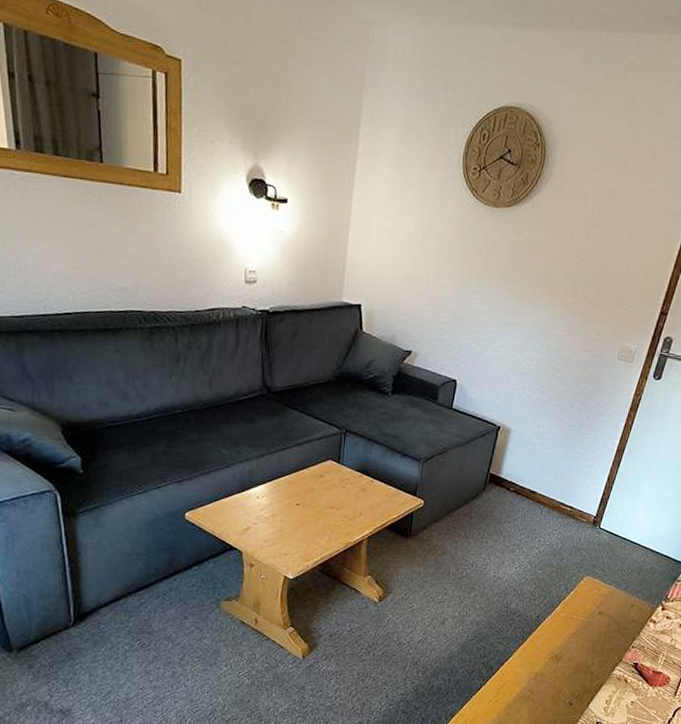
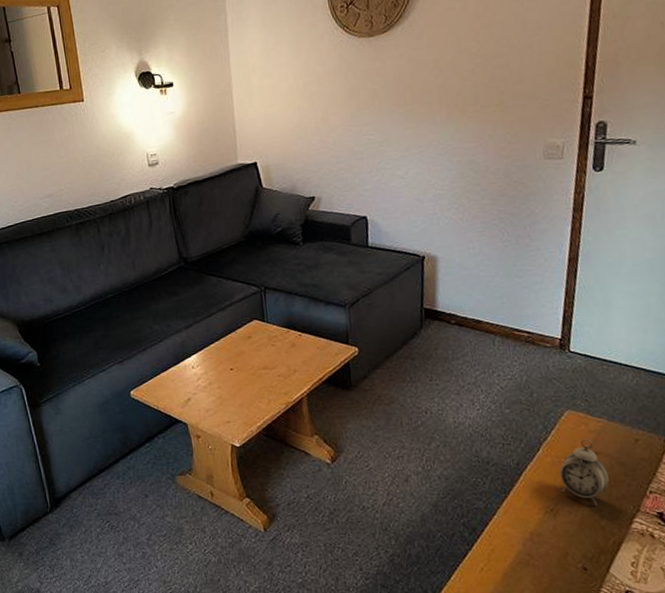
alarm clock: none [567,600,606,656] -> present [559,438,609,507]

